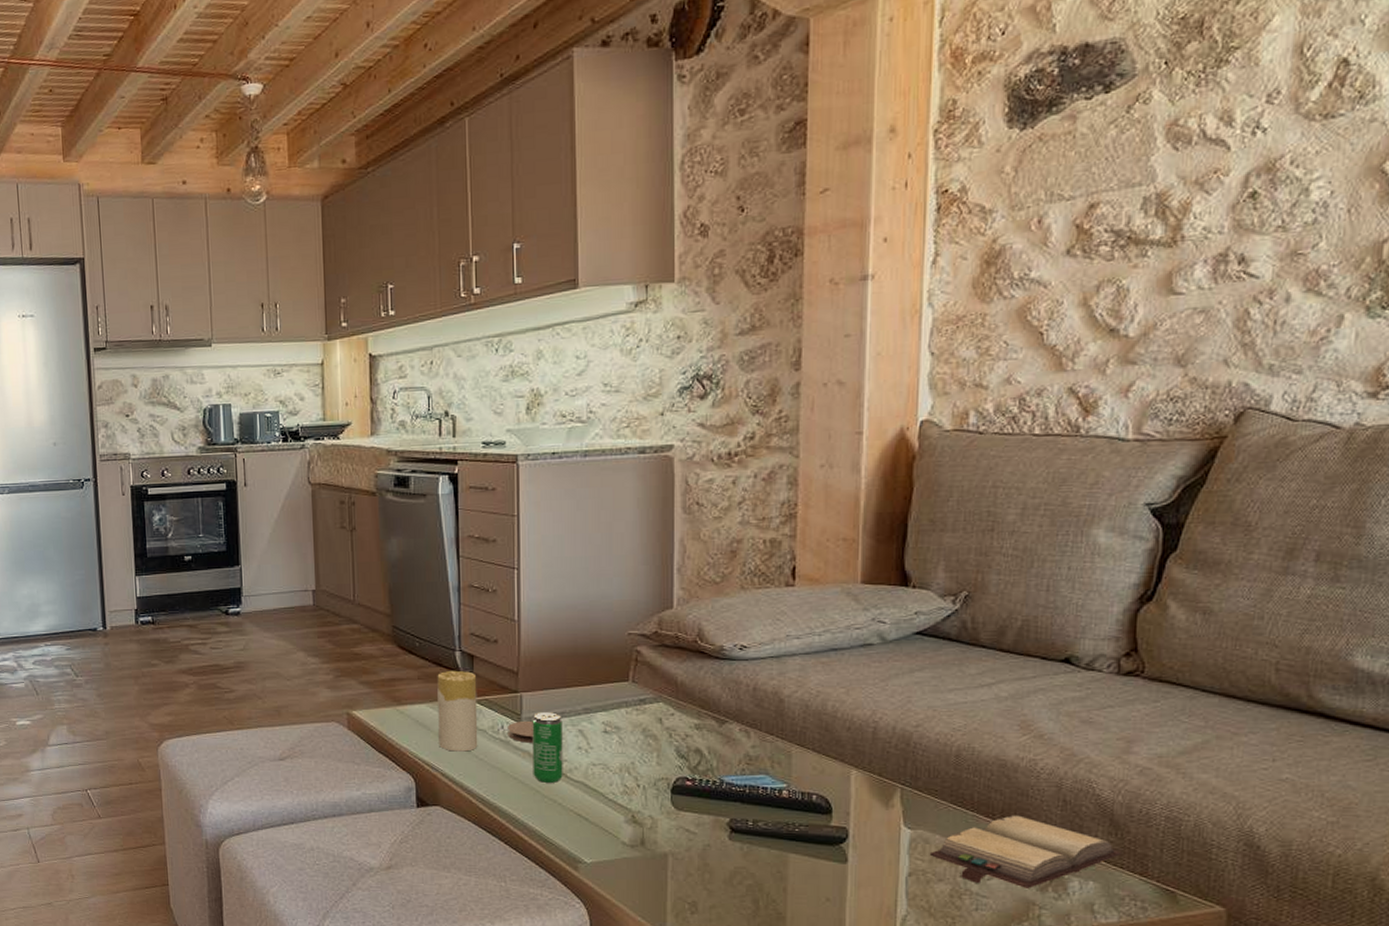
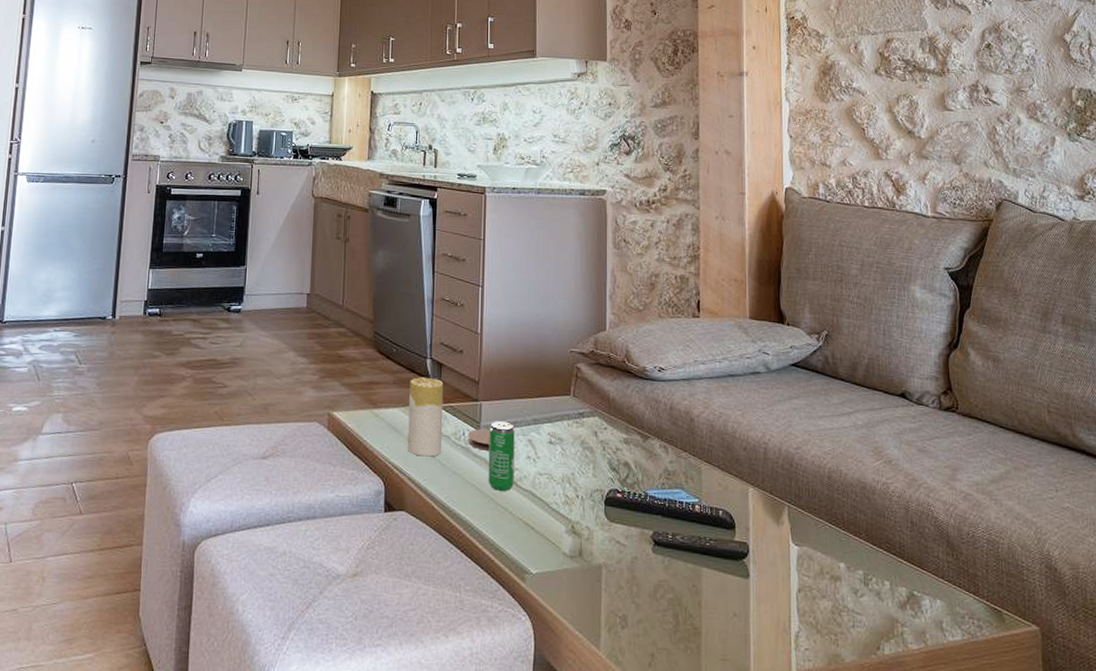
hardback book: present [929,815,1122,888] -> none [813,534,959,606]

